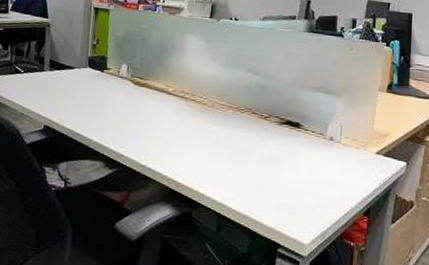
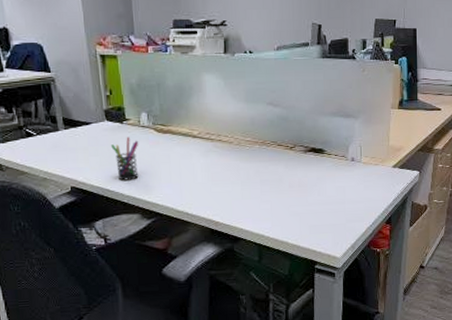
pen holder: none [88,85,115,127] -> present [111,136,139,181]

